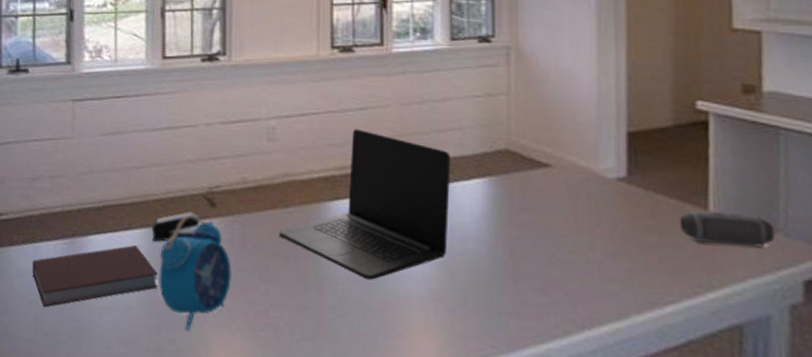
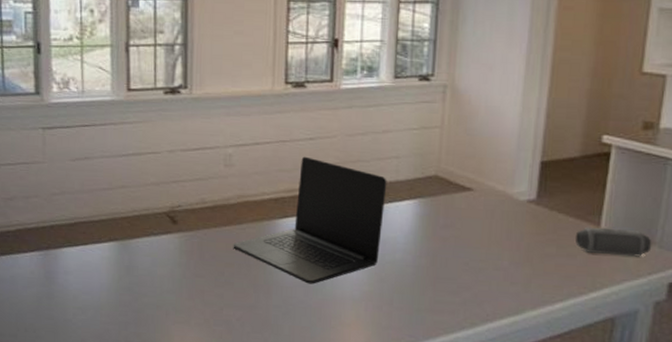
notebook: present [32,244,159,308] -> none [10,255,126,309]
stapler: present [151,211,199,242] -> none [119,227,162,253]
alarm clock: present [159,214,233,331] -> none [126,230,192,326]

